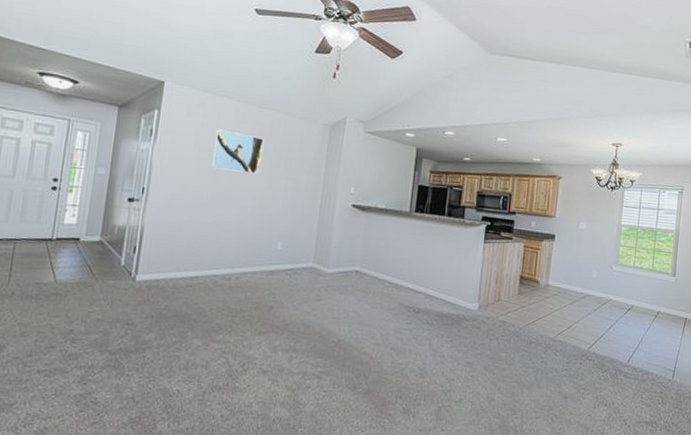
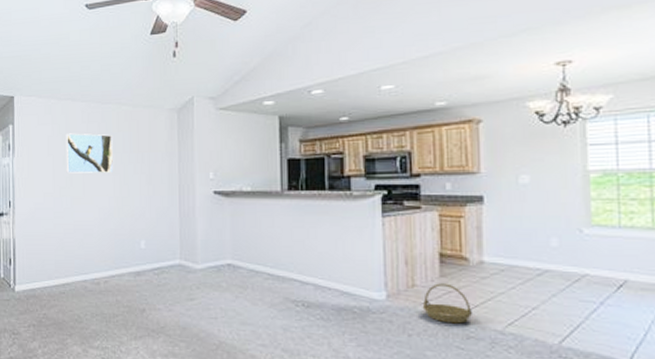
basket: none [502,299,537,332] -> present [422,283,473,324]

